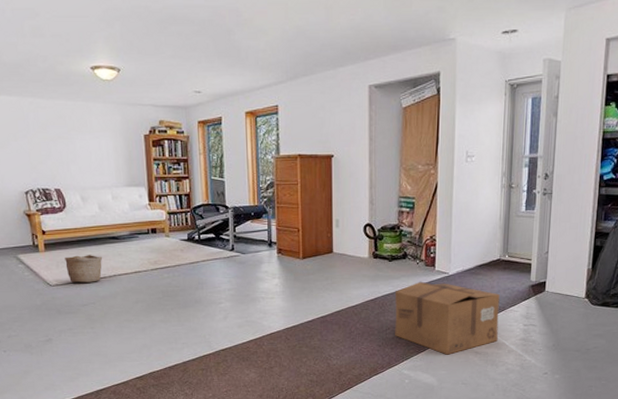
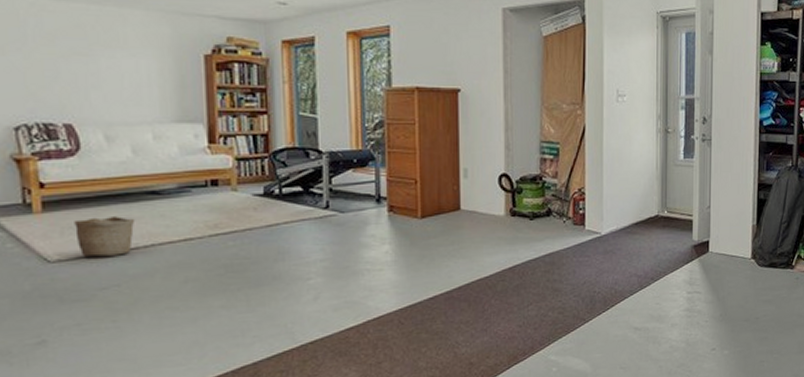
cardboard box: present [395,281,500,355] -> none [538,243,660,334]

